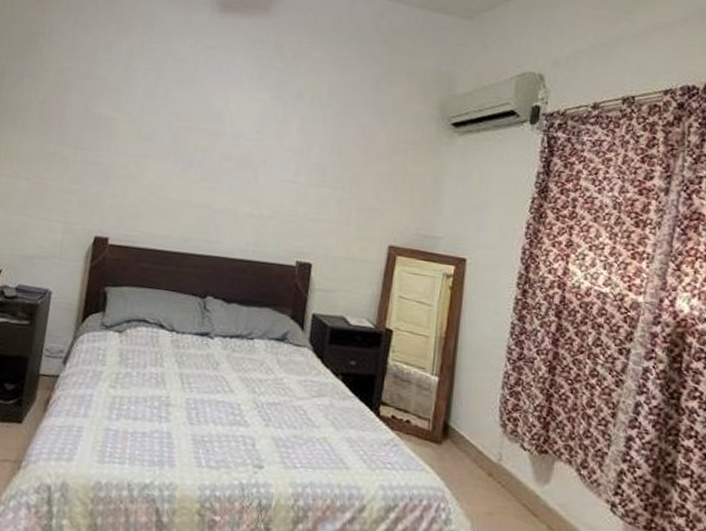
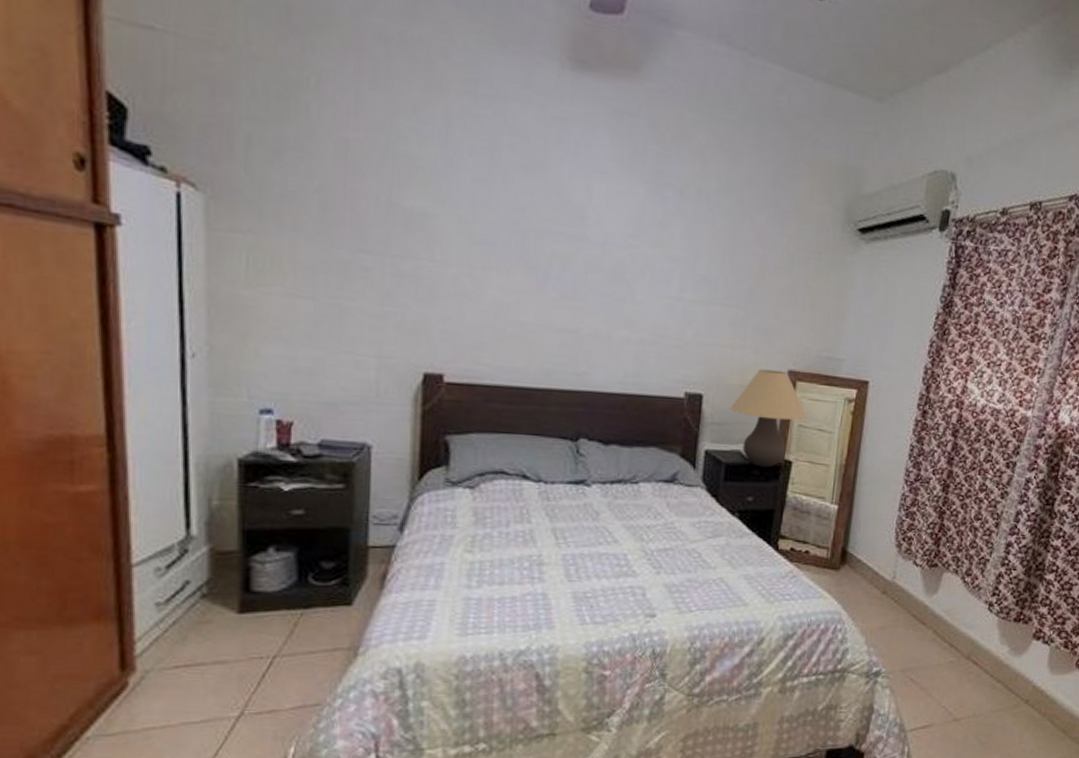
table lamp: none [335,243,407,335] -> present [729,369,807,468]

